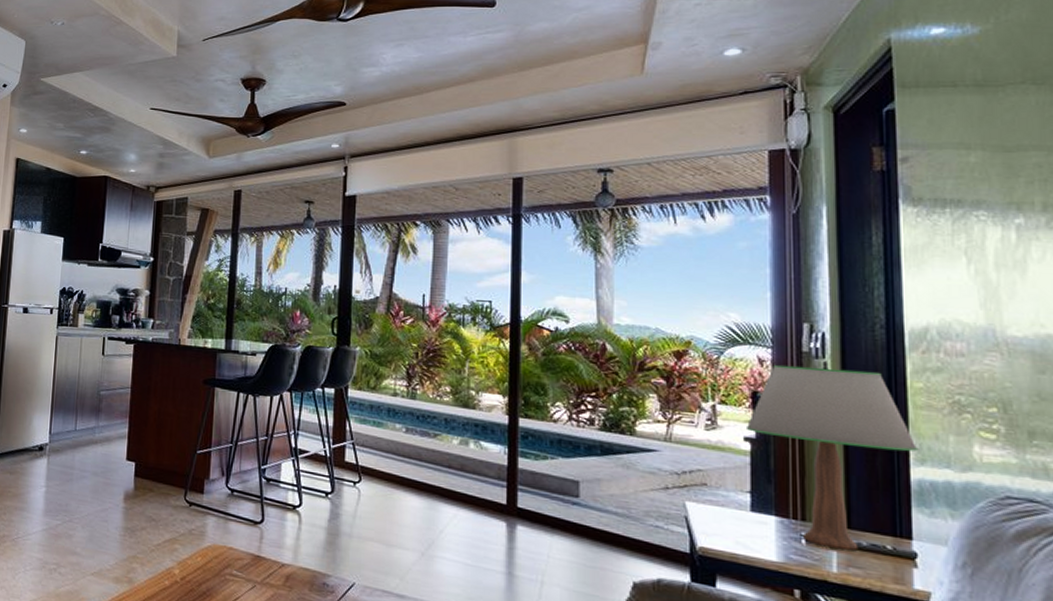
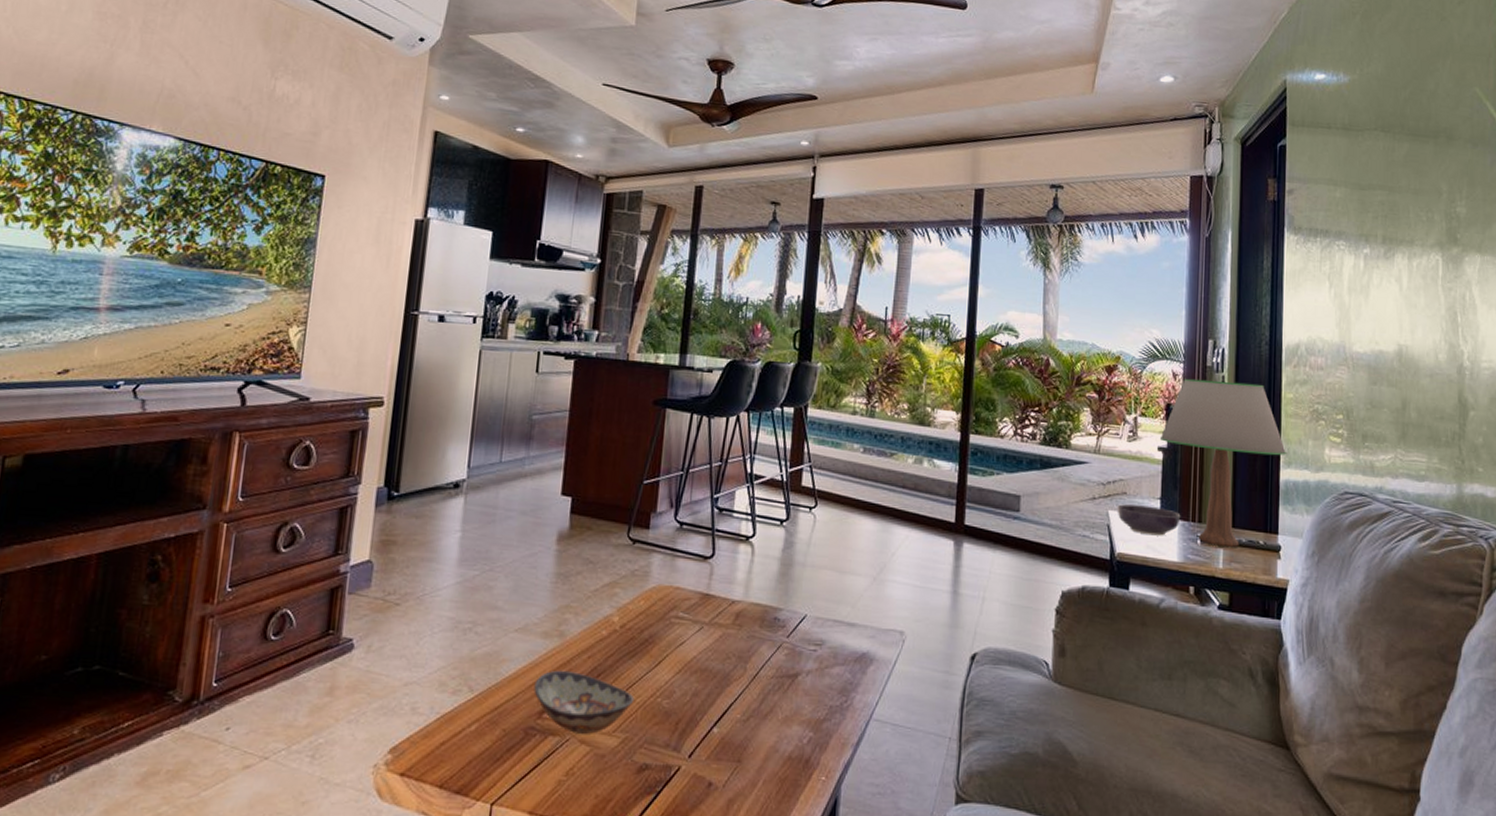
bowl: none [696,495,778,533] -> present [1117,504,1181,536]

